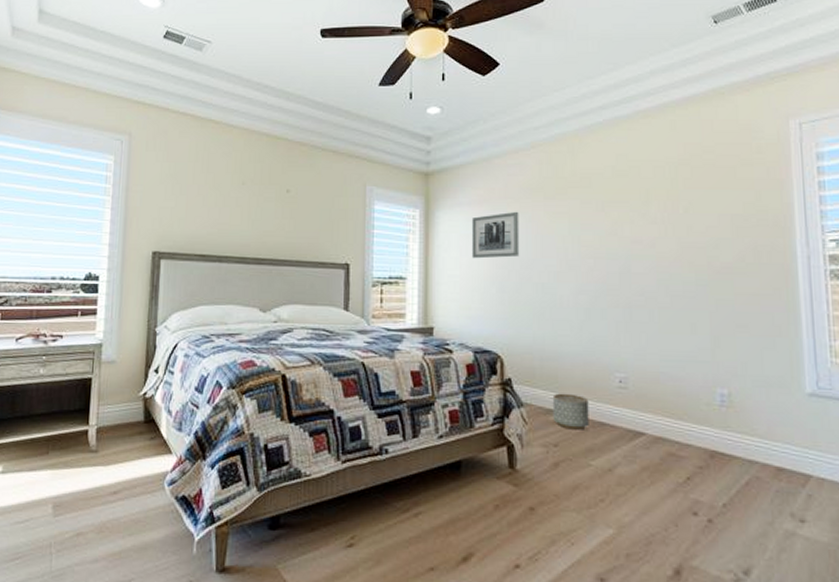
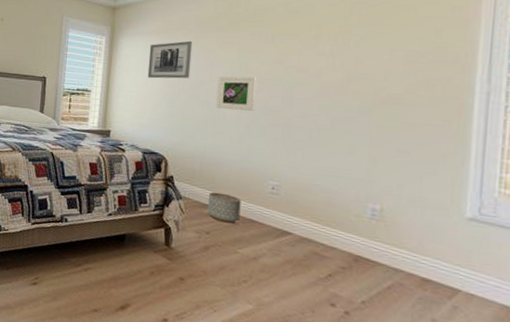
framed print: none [550,250,593,292] -> present [215,76,257,112]

